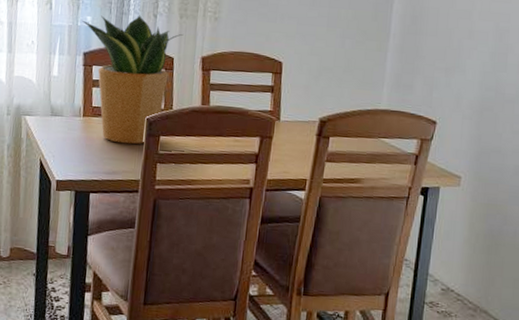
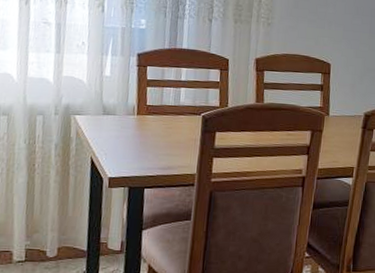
potted plant: present [81,15,184,145] -> none [135,19,238,141]

